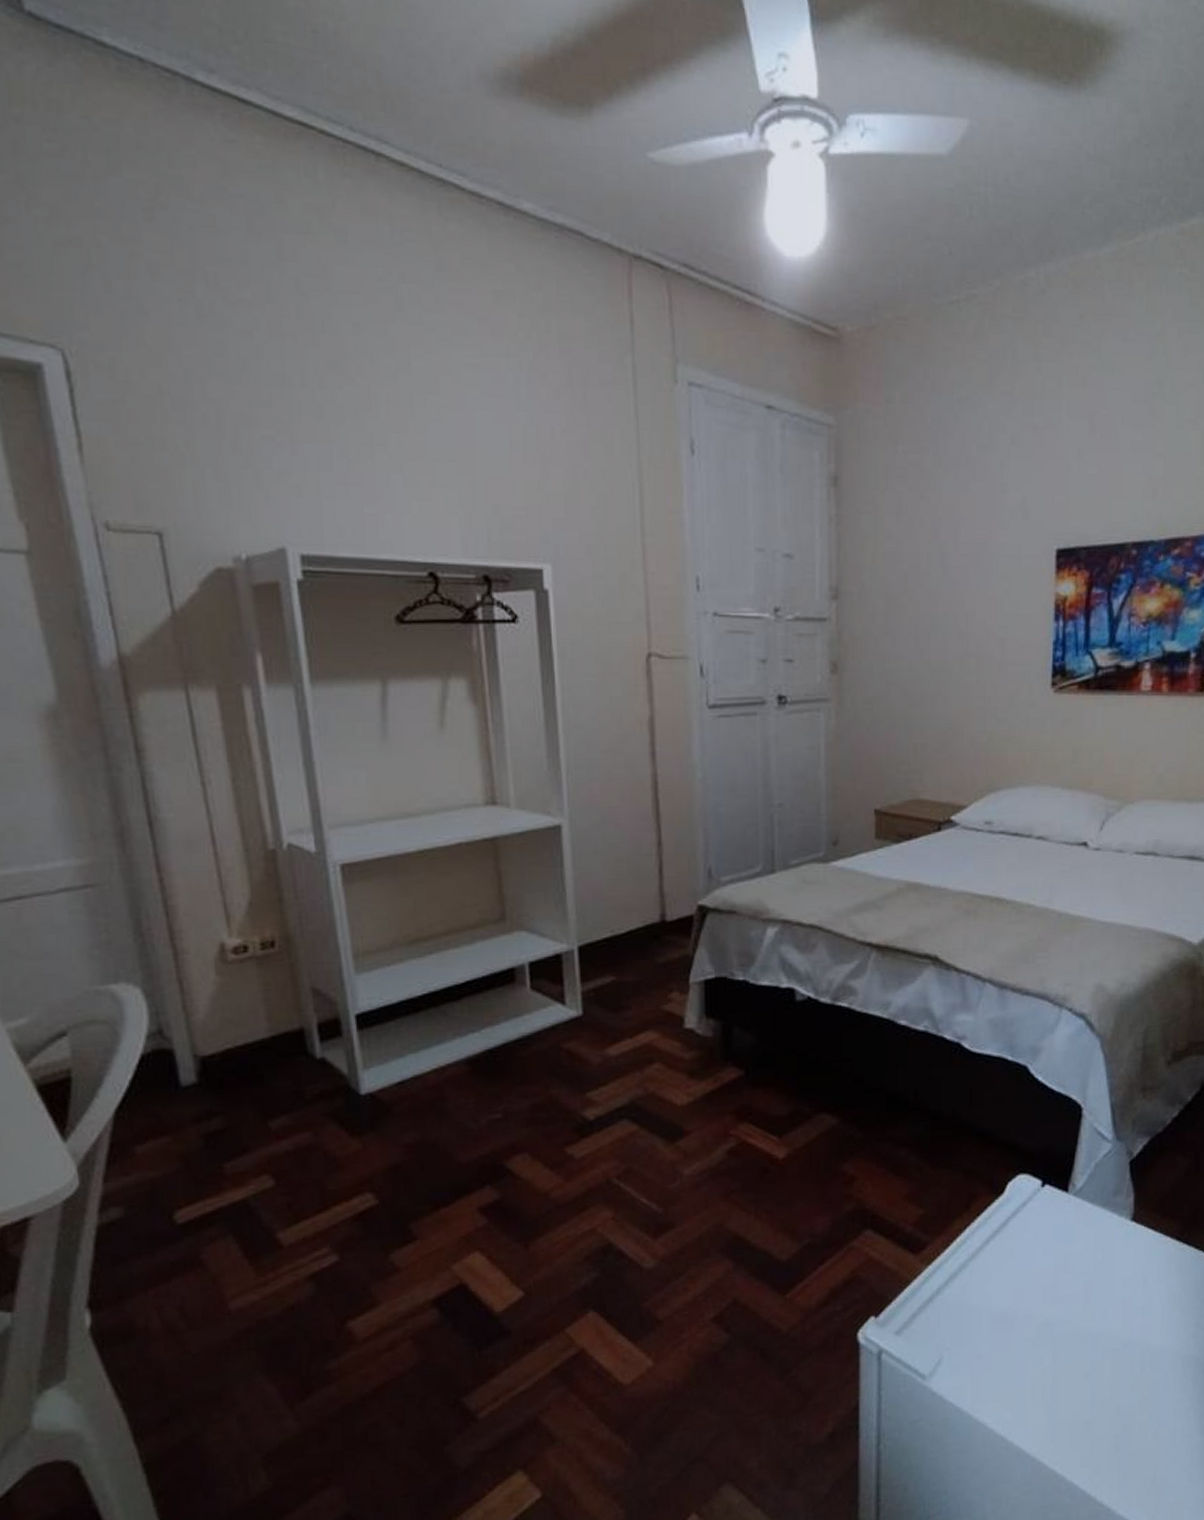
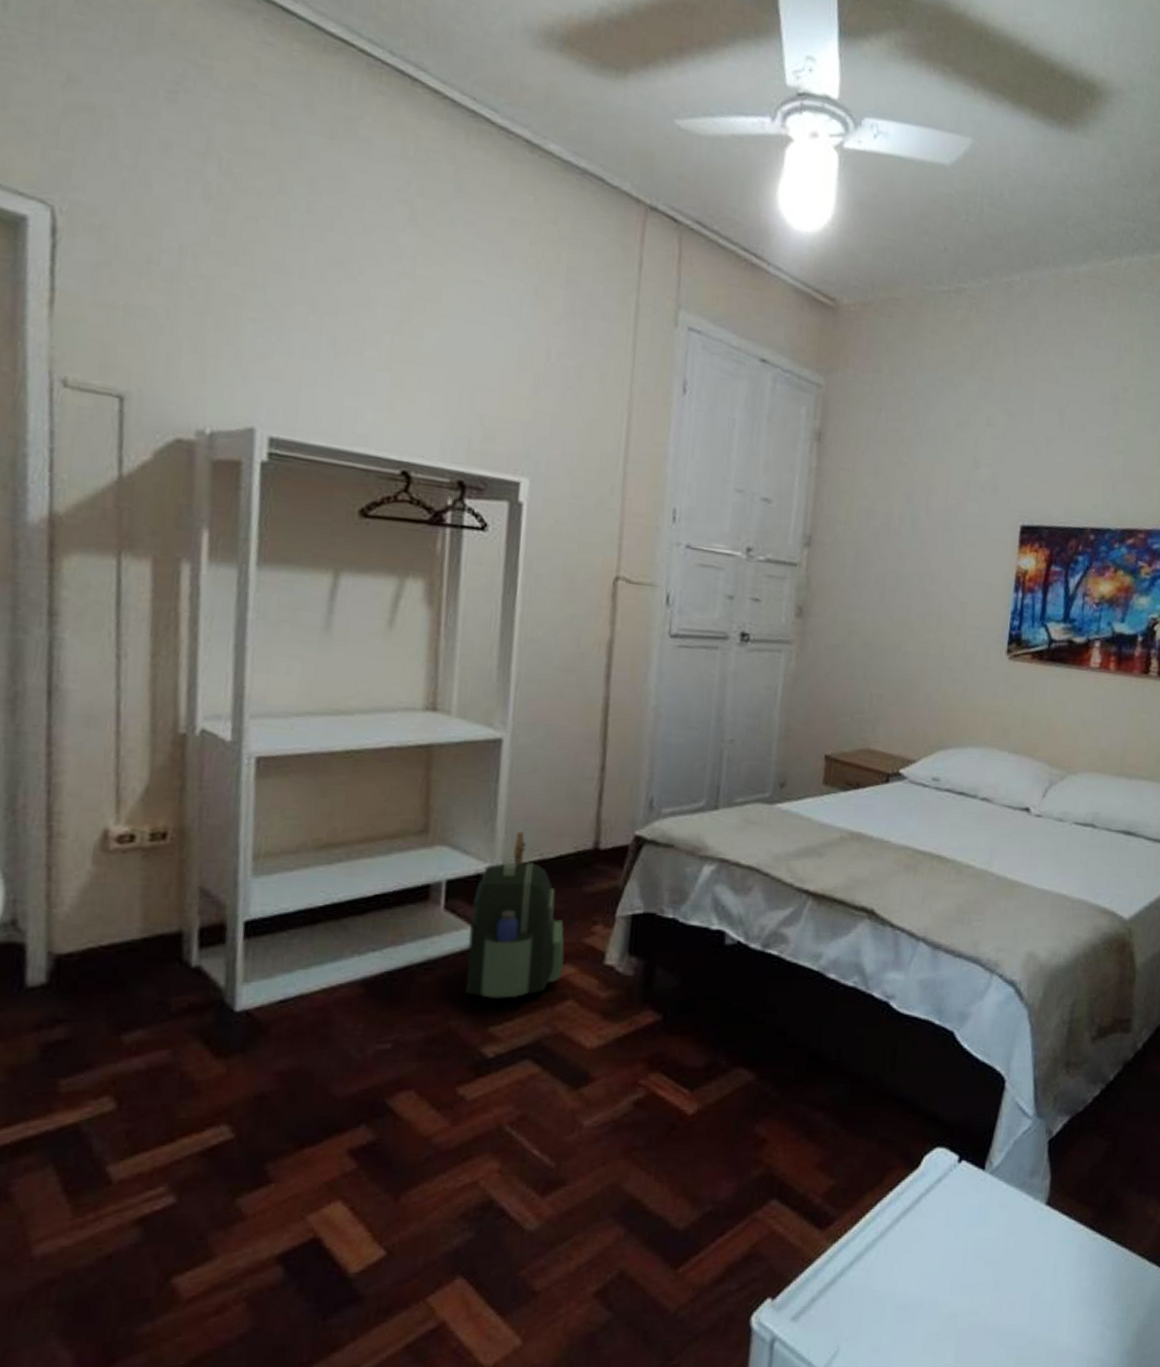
backpack: none [555,912,646,1067] -> present [464,832,565,999]

